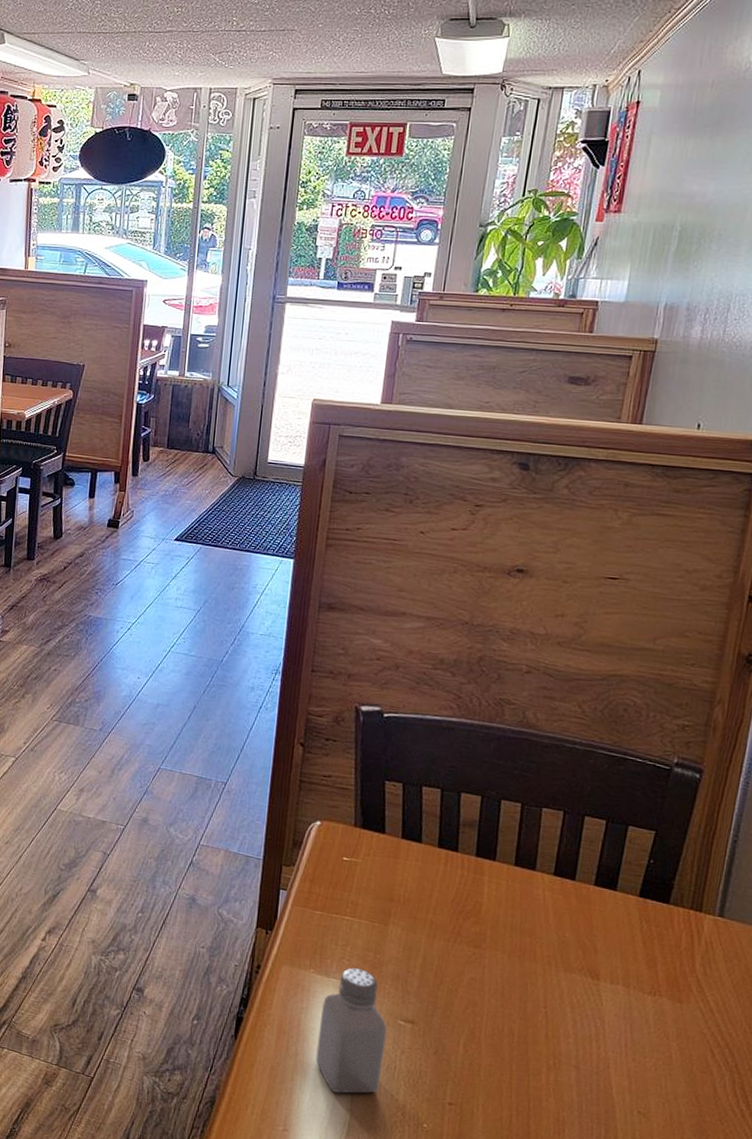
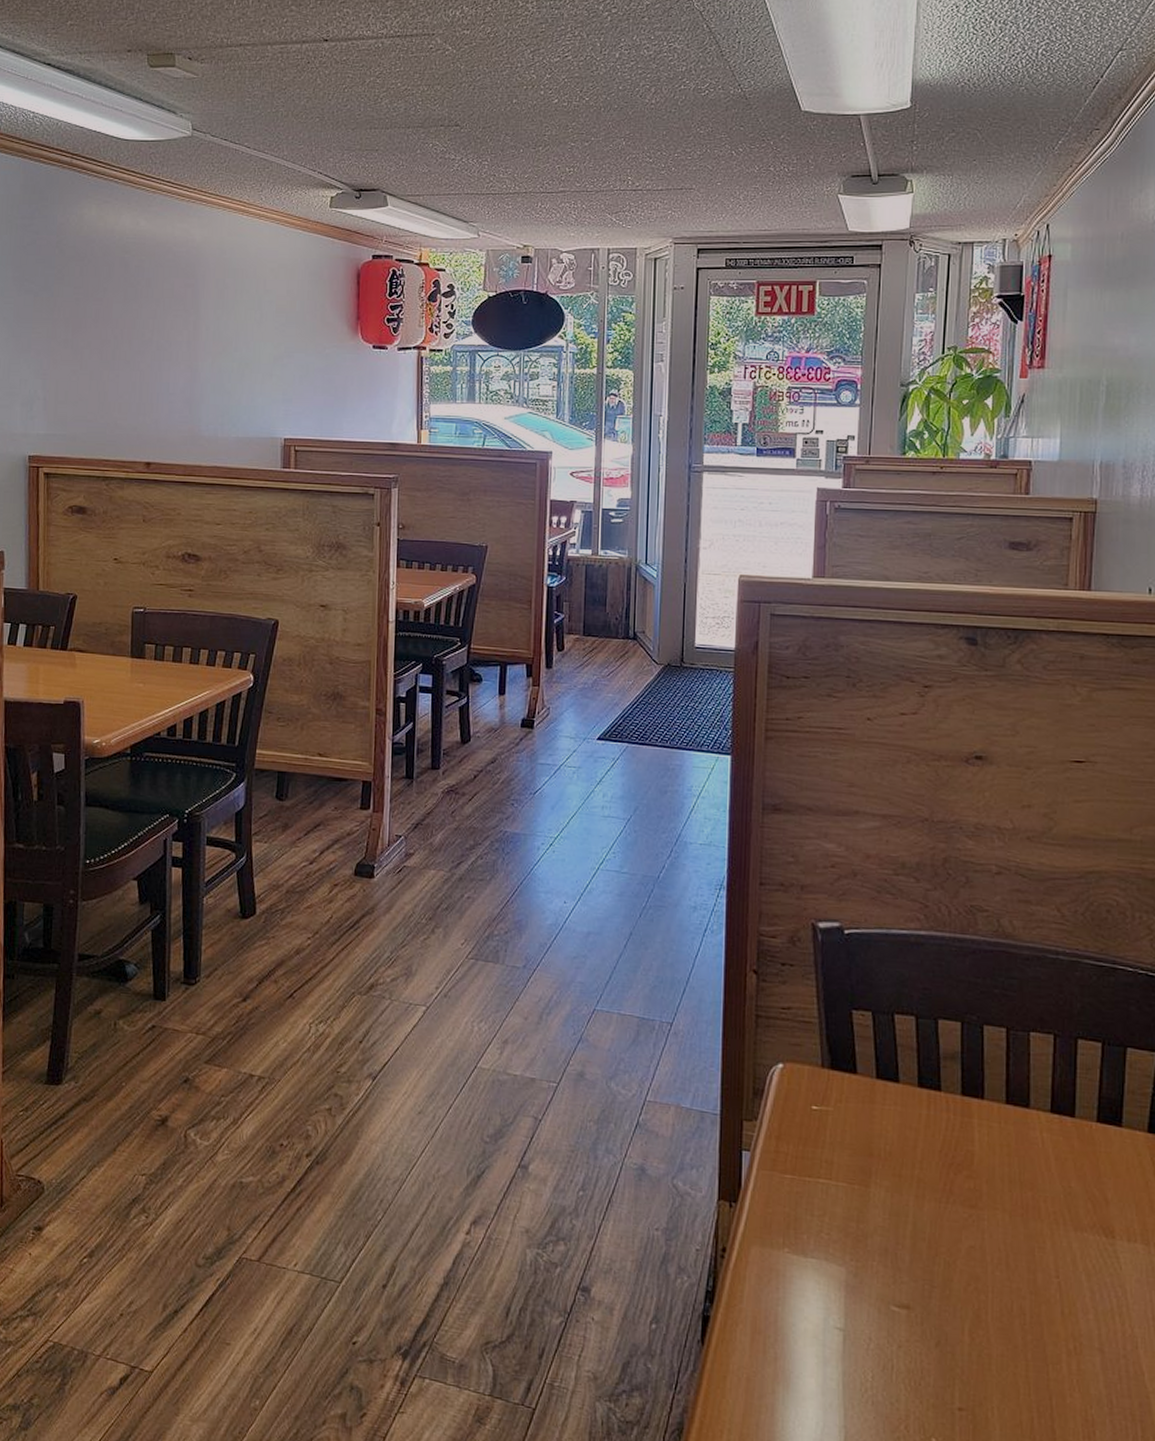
saltshaker: present [315,968,387,1094] -> none [798,1243,879,1406]

